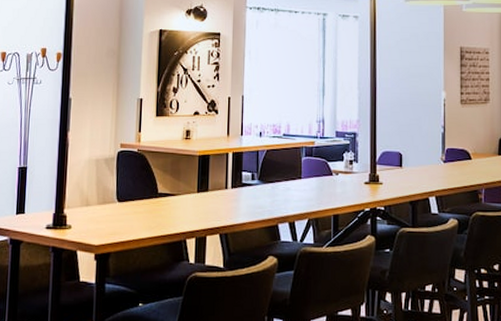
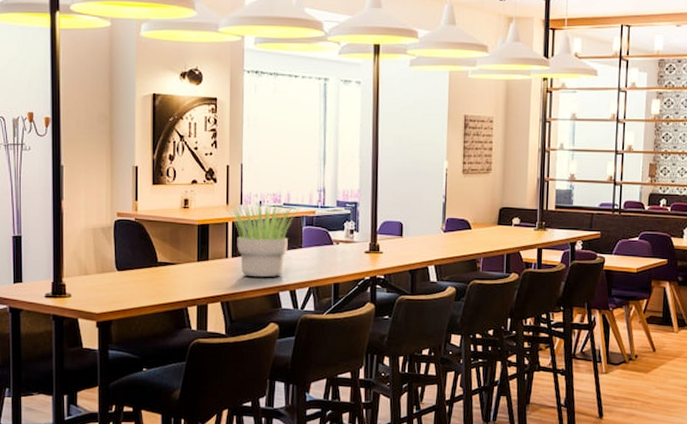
potted plant: none [224,134,300,209] -> present [223,203,300,278]

